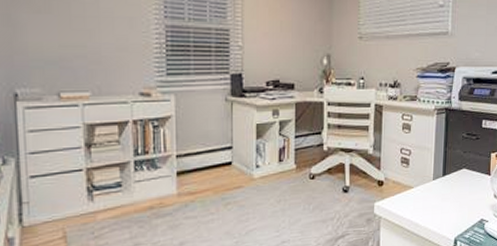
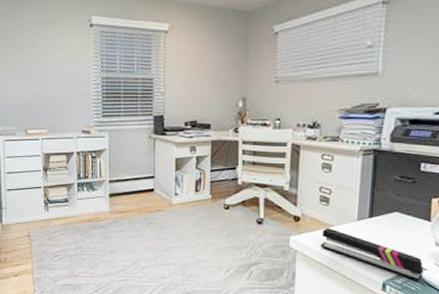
stapler: none [402,190,486,234] -> present [321,228,424,281]

